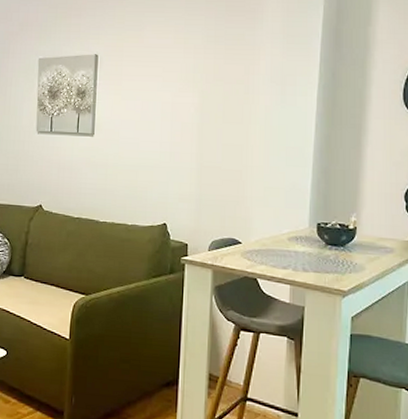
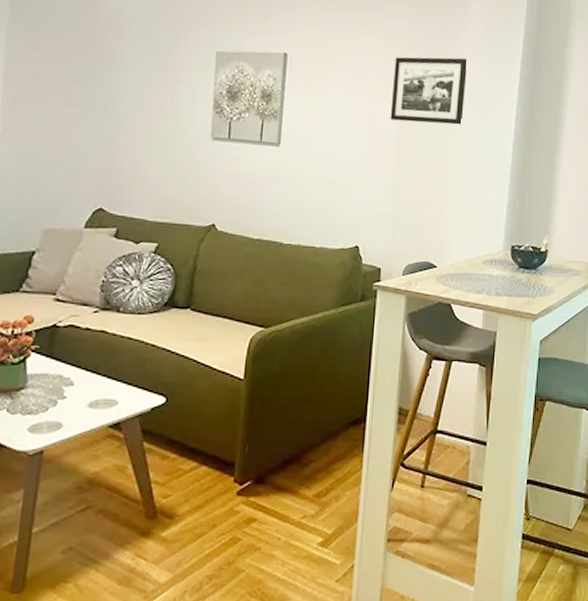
picture frame: none [192,45,266,109] -> present [390,57,468,125]

